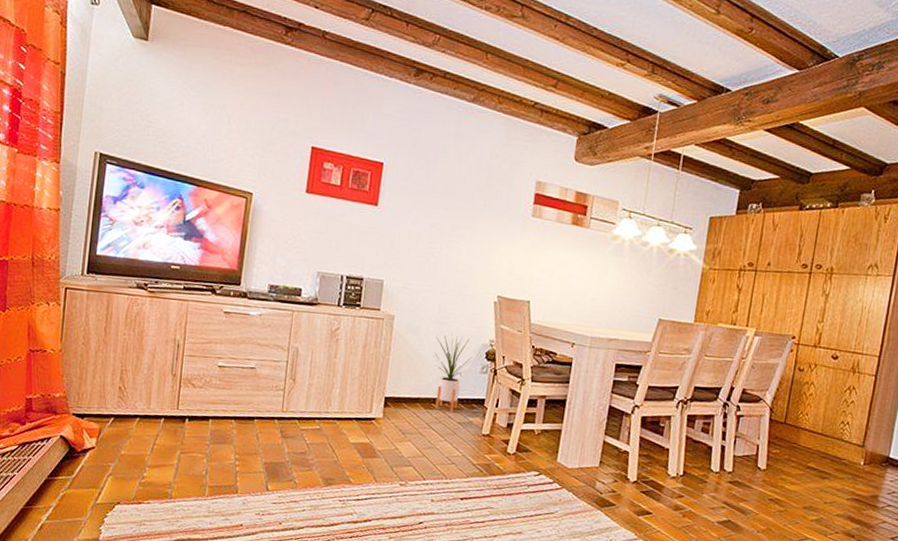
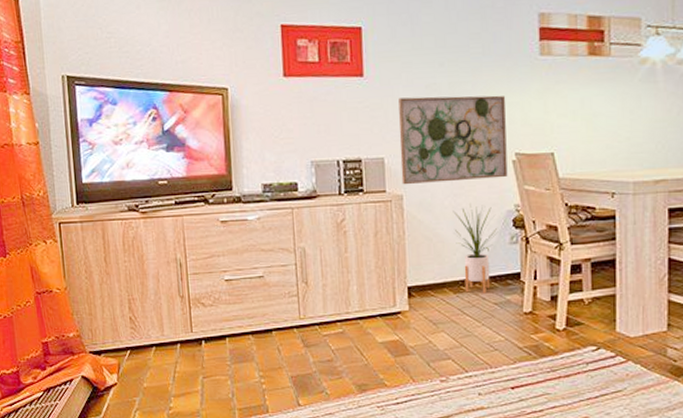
wall art: none [395,231,497,315] -> present [399,95,508,185]

